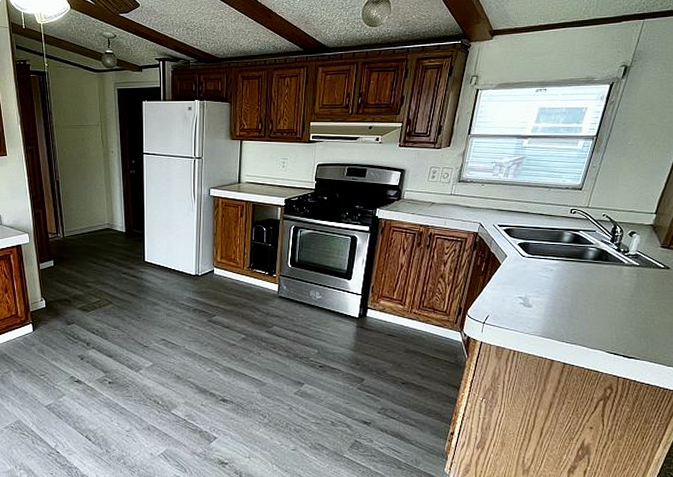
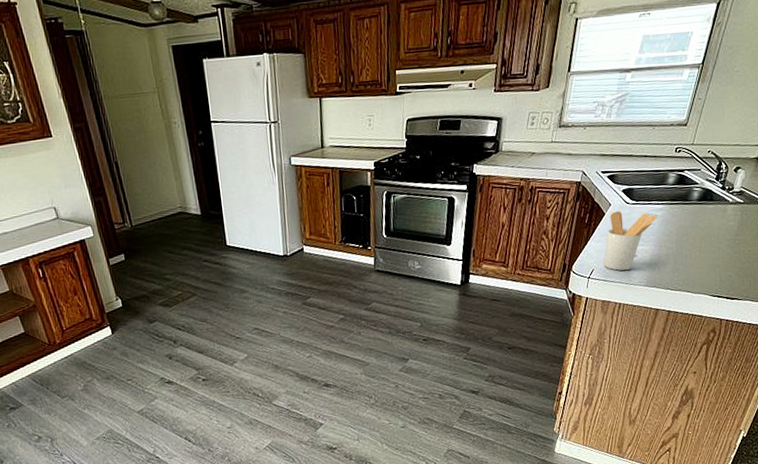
utensil holder: none [499,263,553,319] -> present [603,211,658,271]

